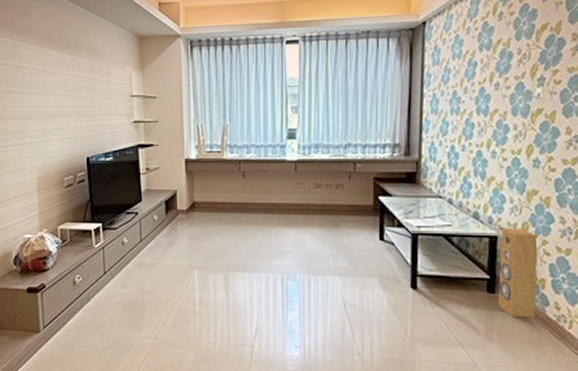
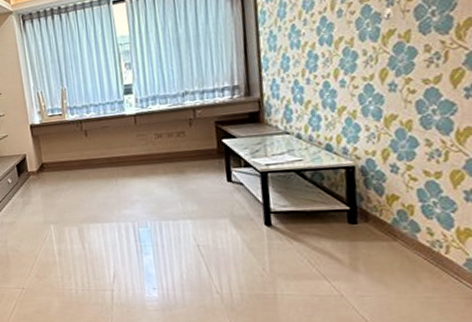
speaker: present [497,228,540,319] -> none [358,155,406,247]

